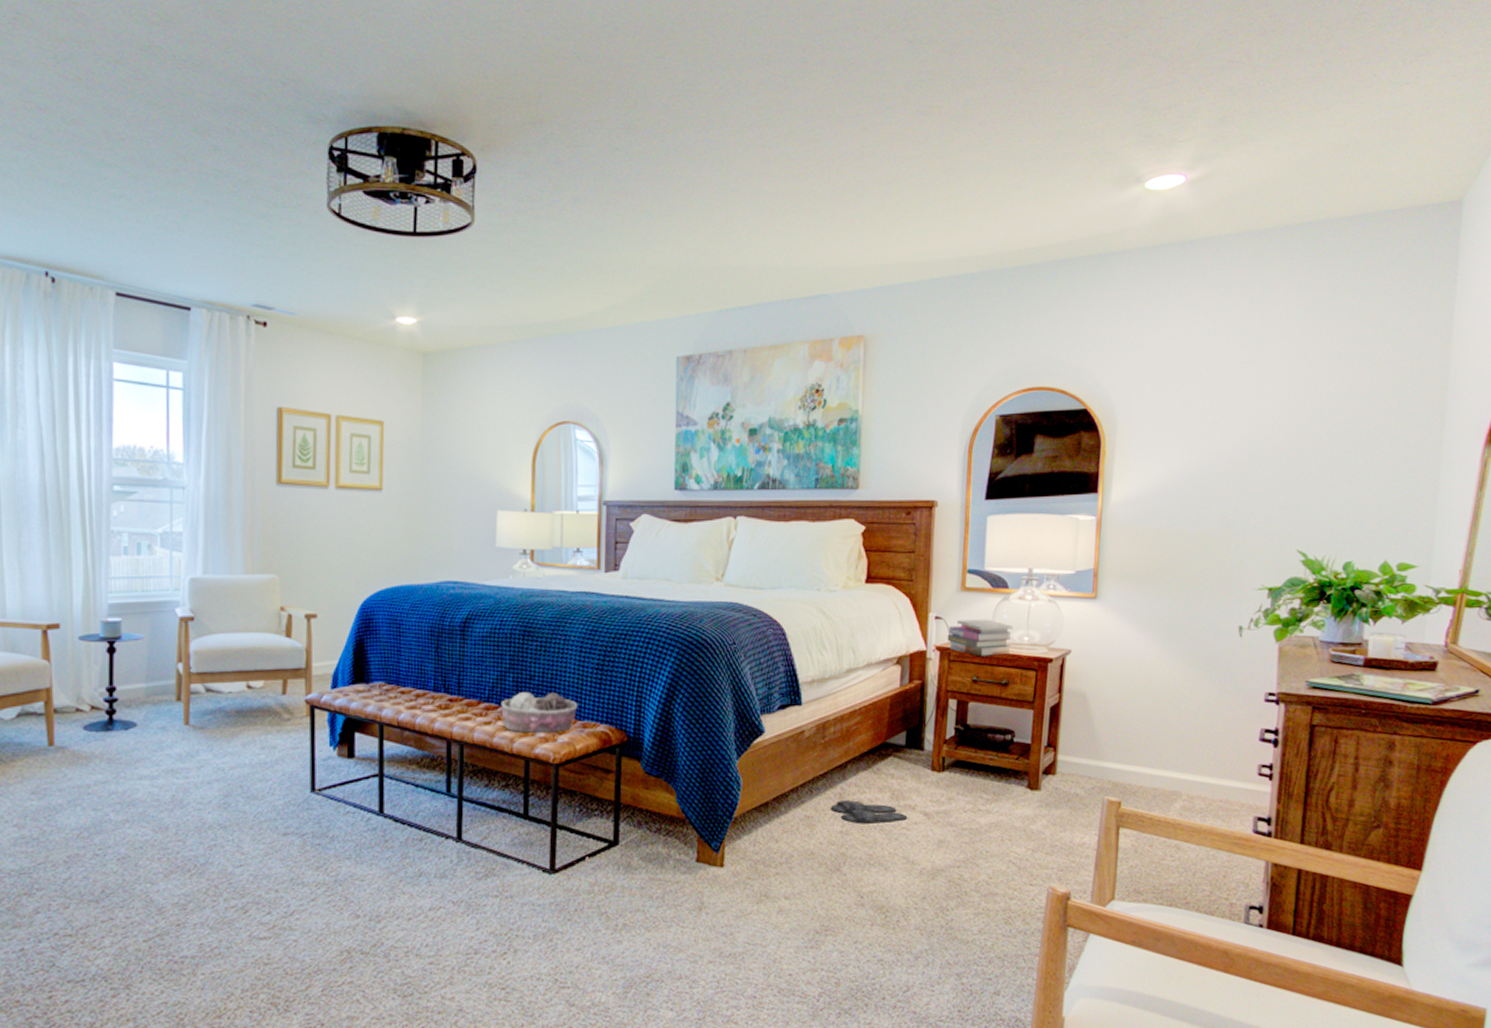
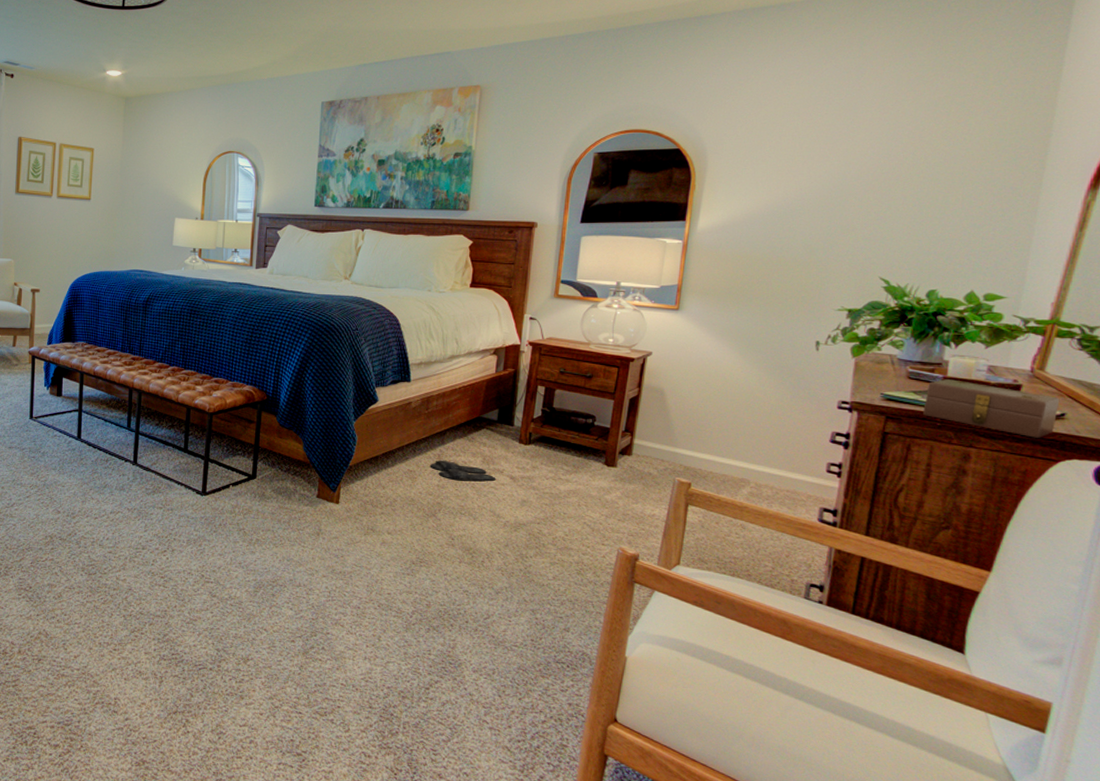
decorative basket: present [500,692,578,733] -> none [170,356,230,388]
books: present [947,619,1013,657] -> none [539,321,599,353]
jewelry box: none [1347,660,1474,719] -> present [923,379,1060,438]

